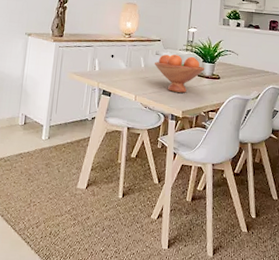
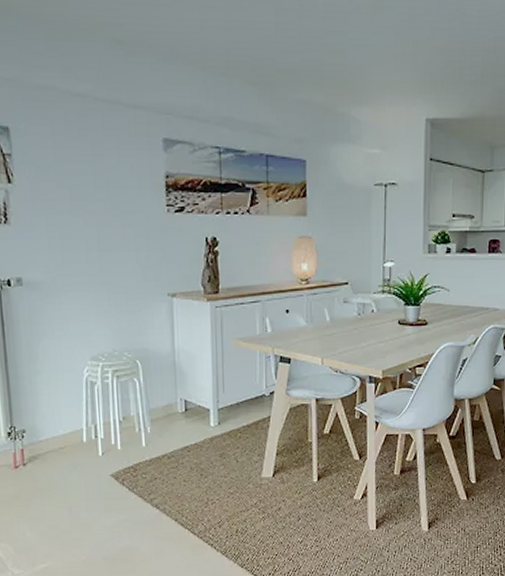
fruit bowl: present [154,54,205,93] -> none [342,299,408,348]

